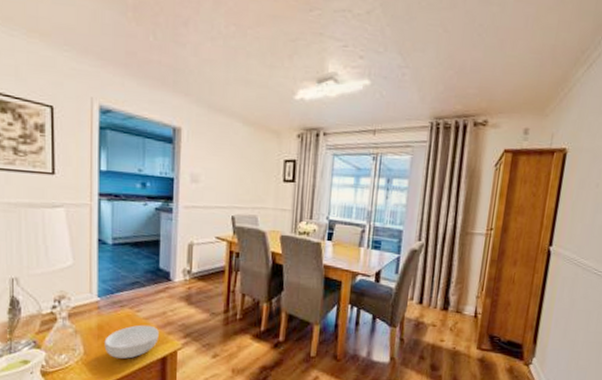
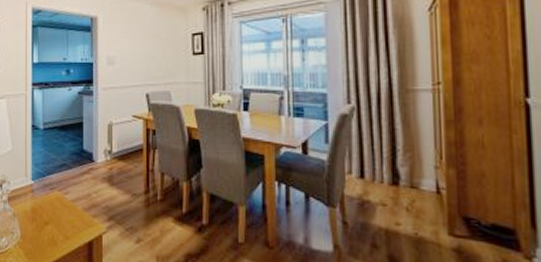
cereal bowl: present [104,324,159,359] -> none [38,207,85,243]

